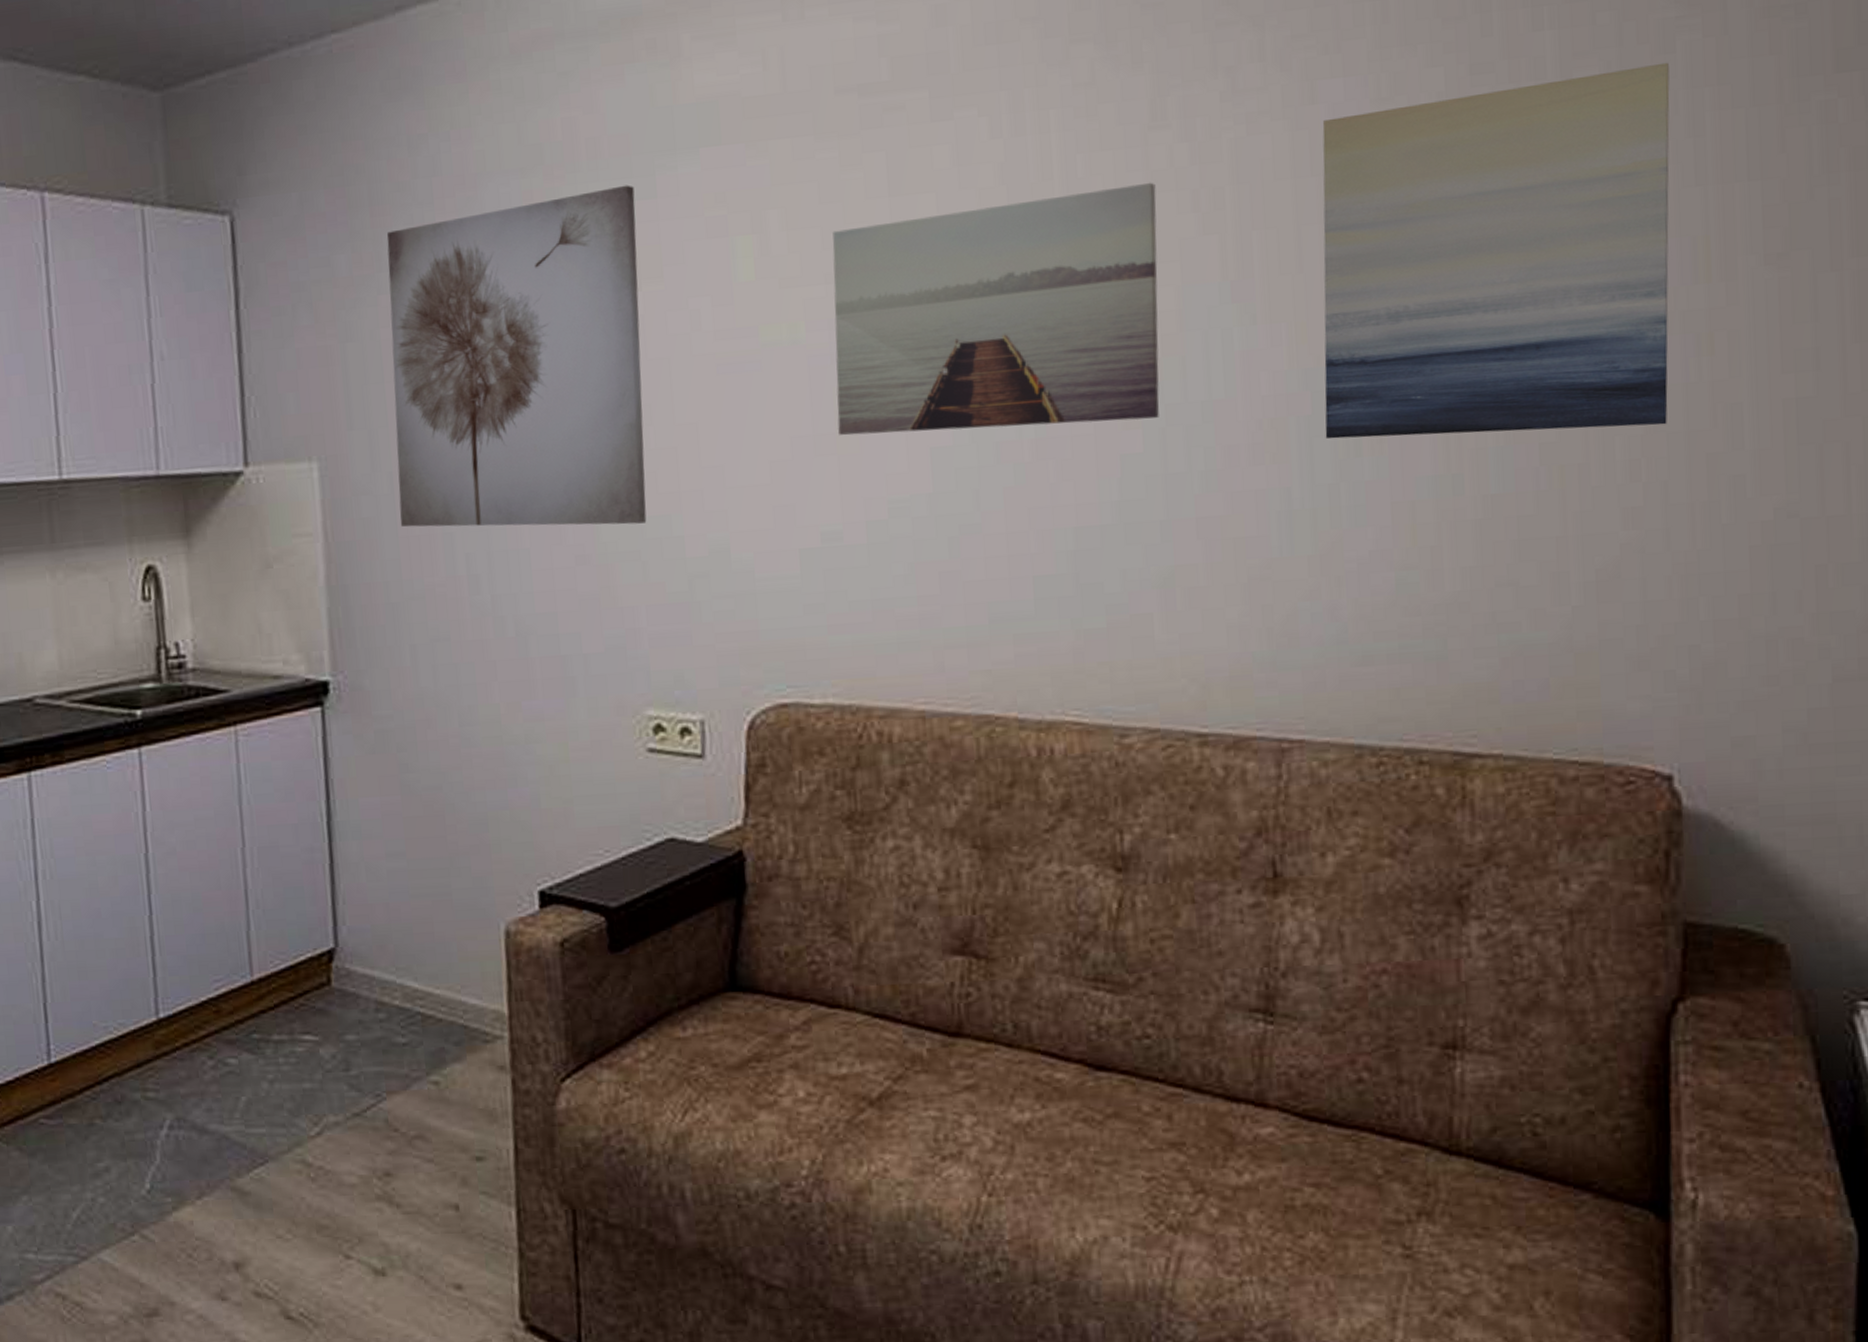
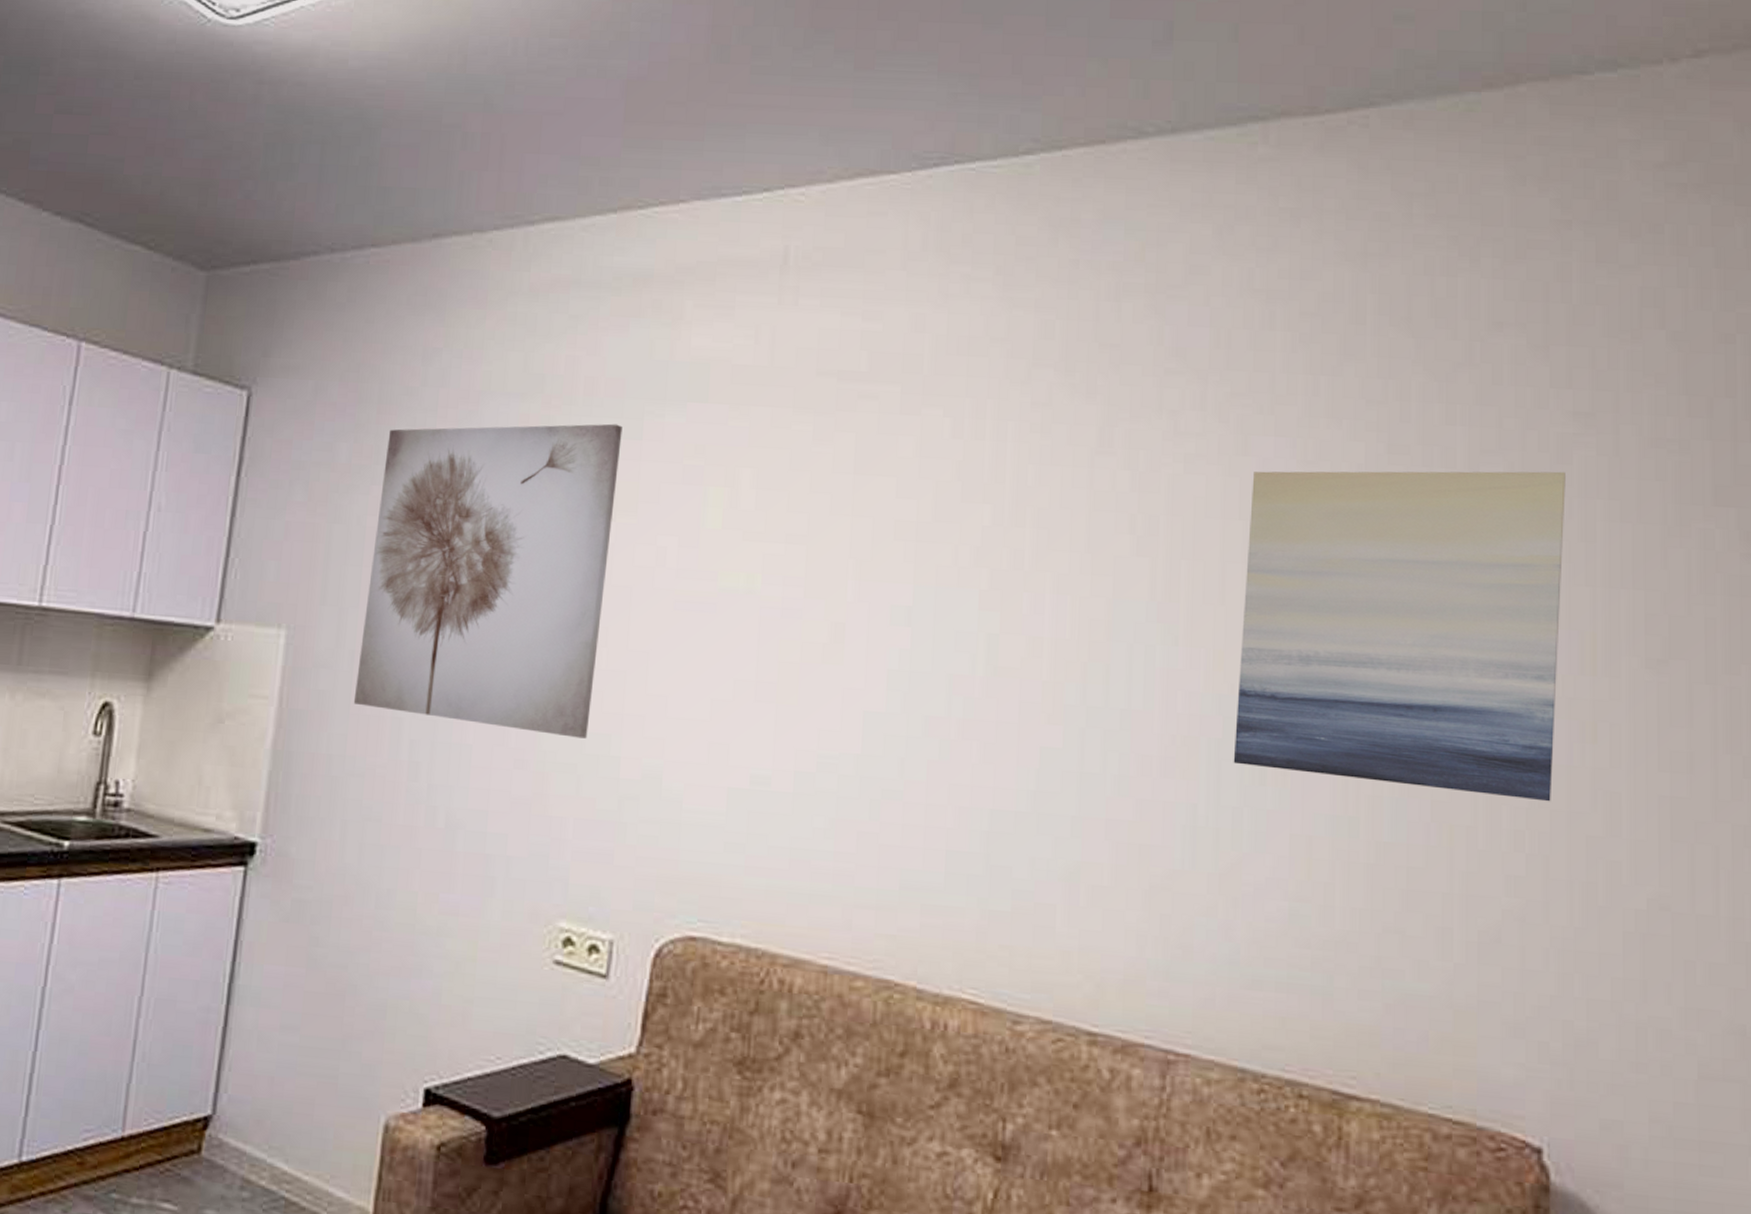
wall art: present [832,182,1160,436] -> none [780,496,1097,718]

